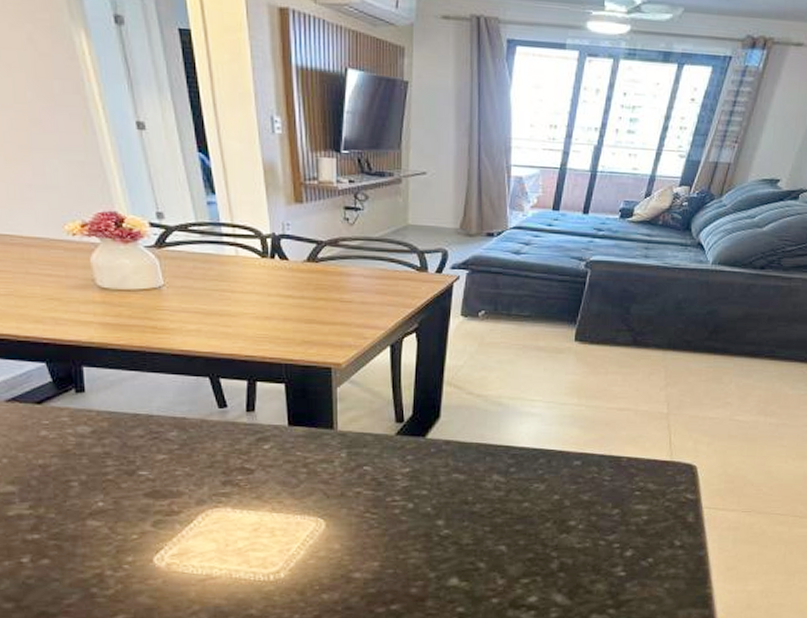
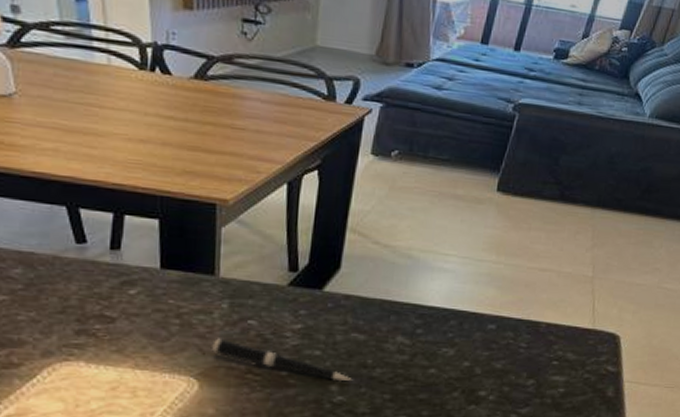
pen: none [334,483,456,517] -> present [211,338,352,382]

